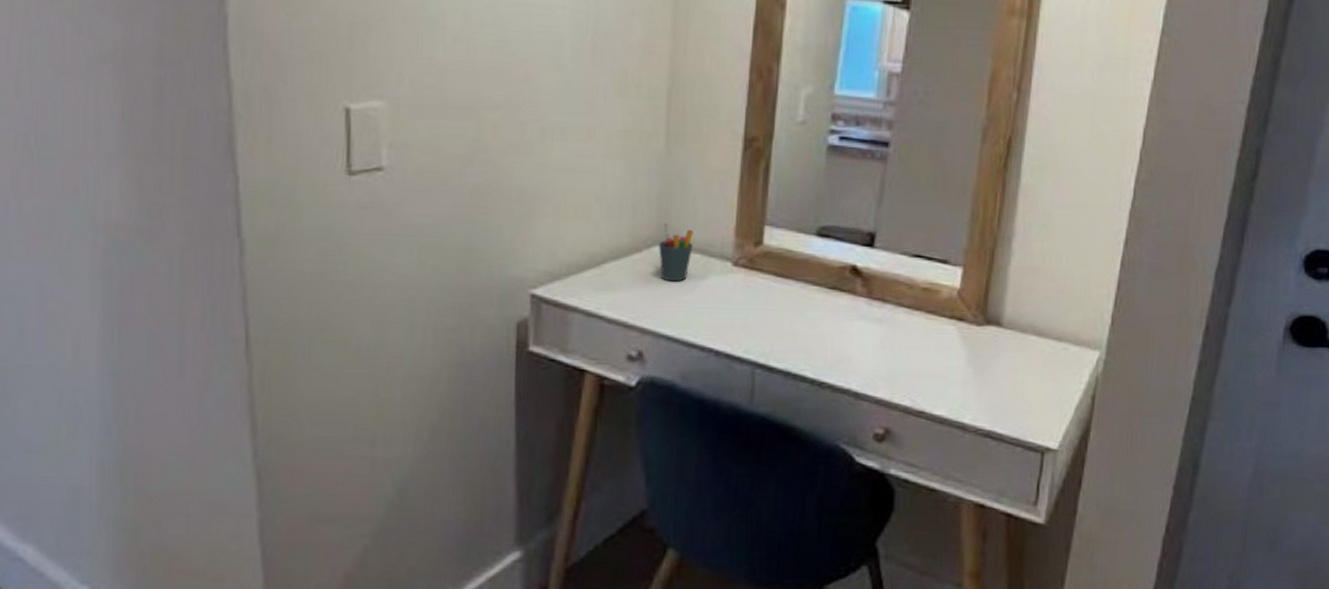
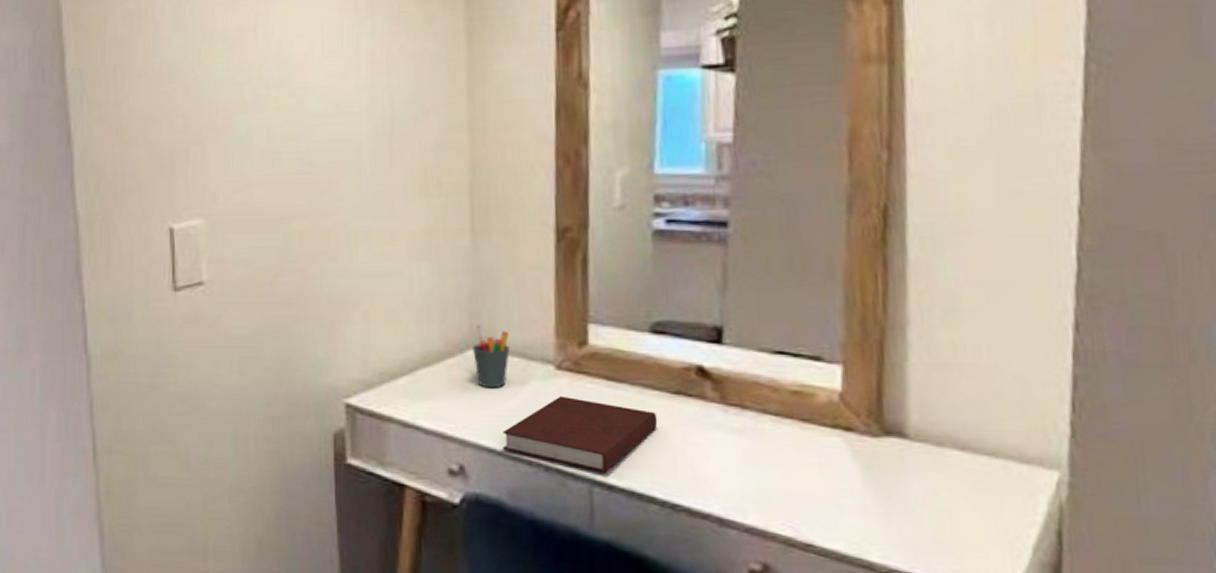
notebook: none [679,289,815,357] -> present [502,395,658,473]

